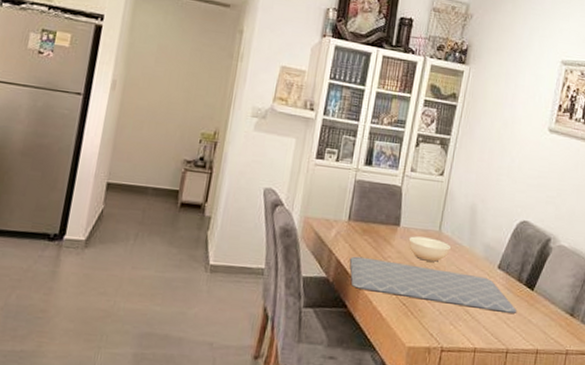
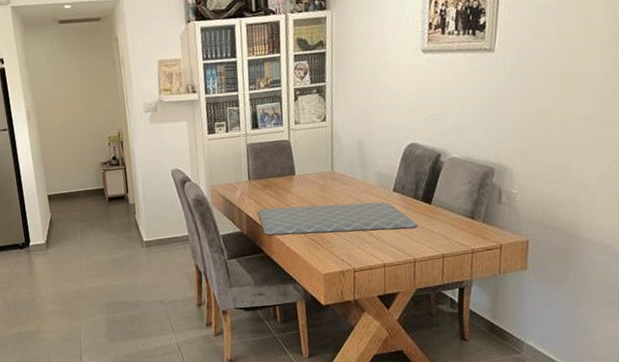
bowl: present [408,236,451,262] -> none [305,178,346,200]

